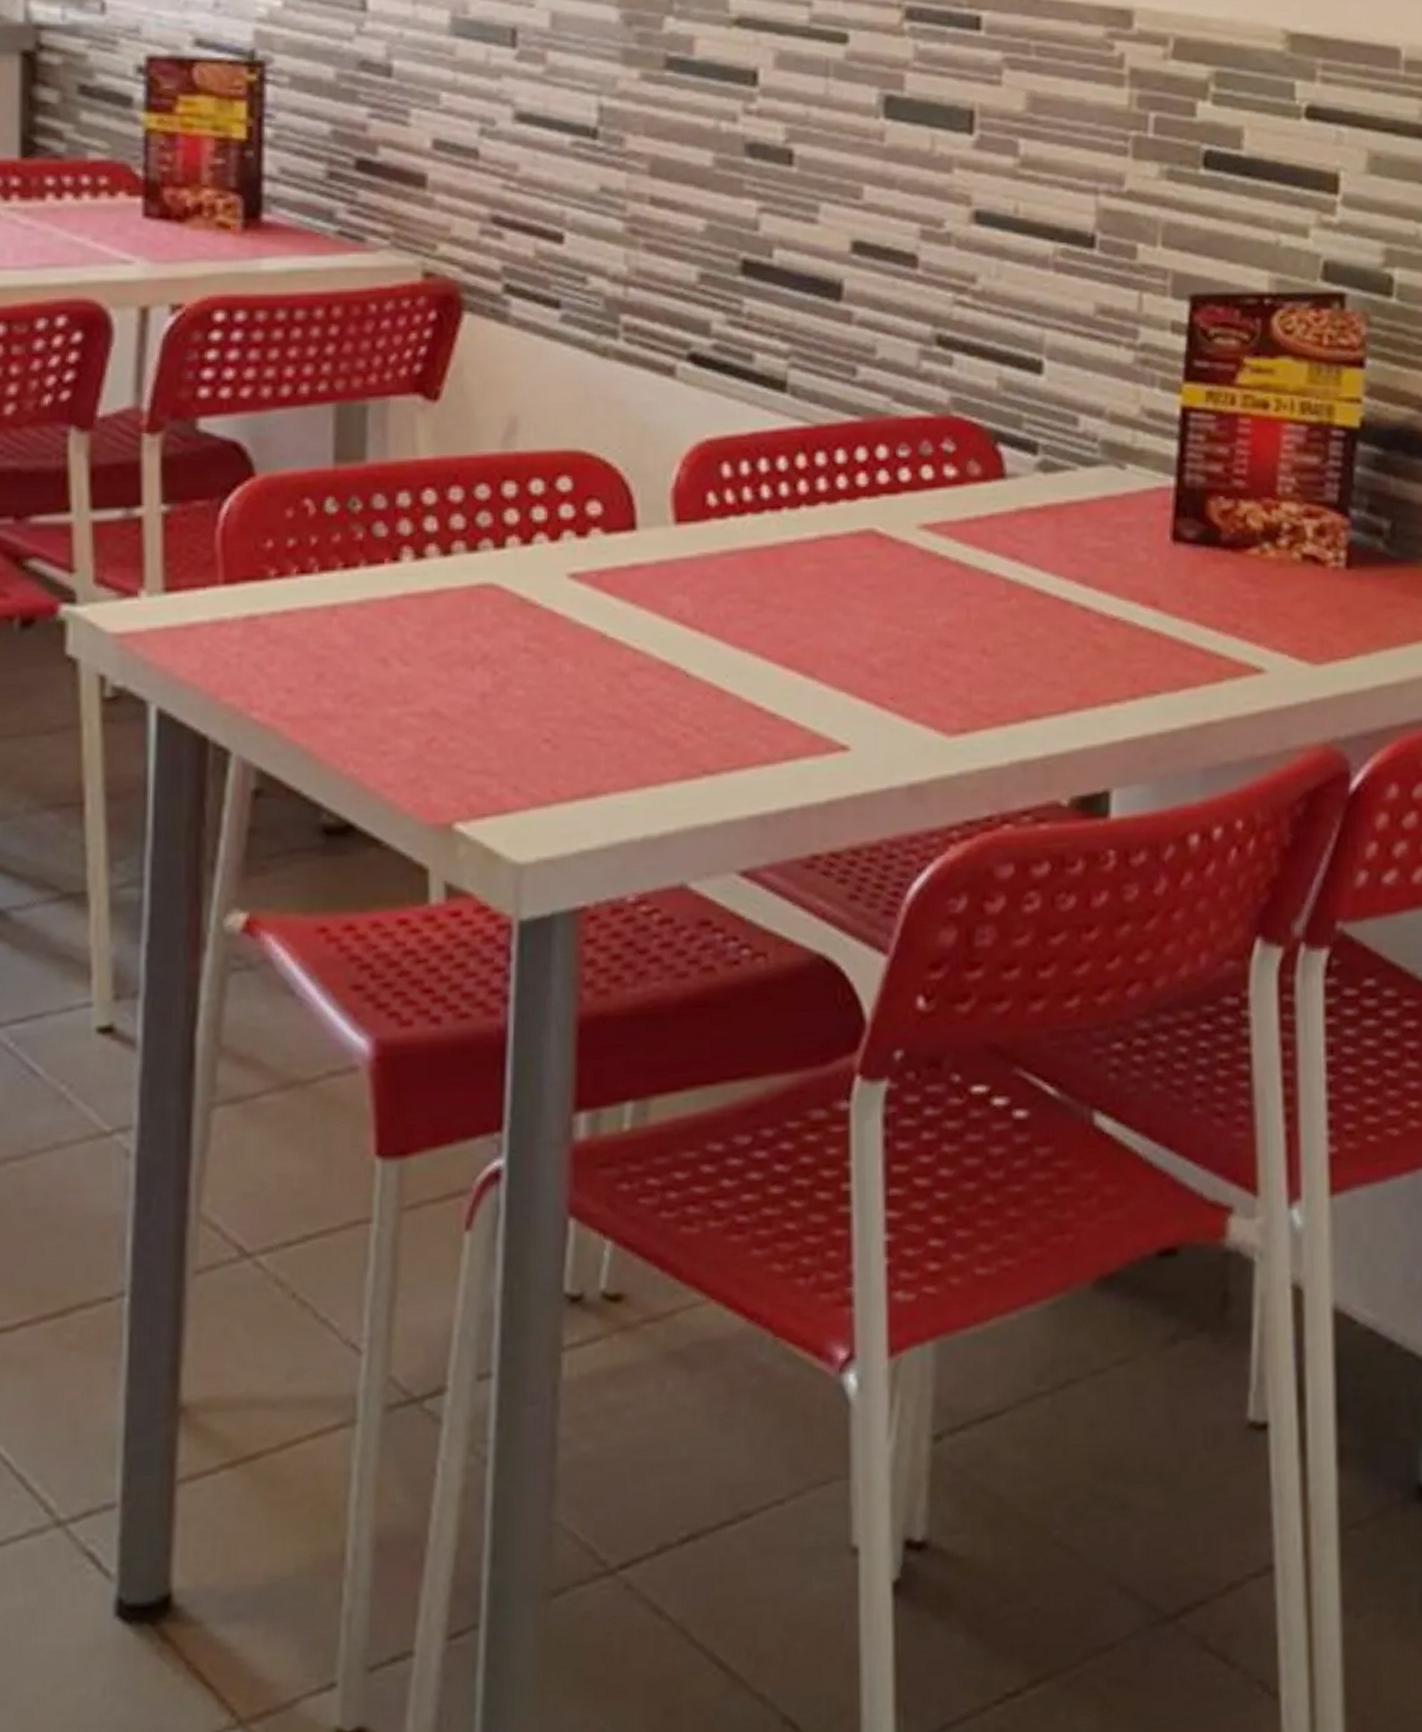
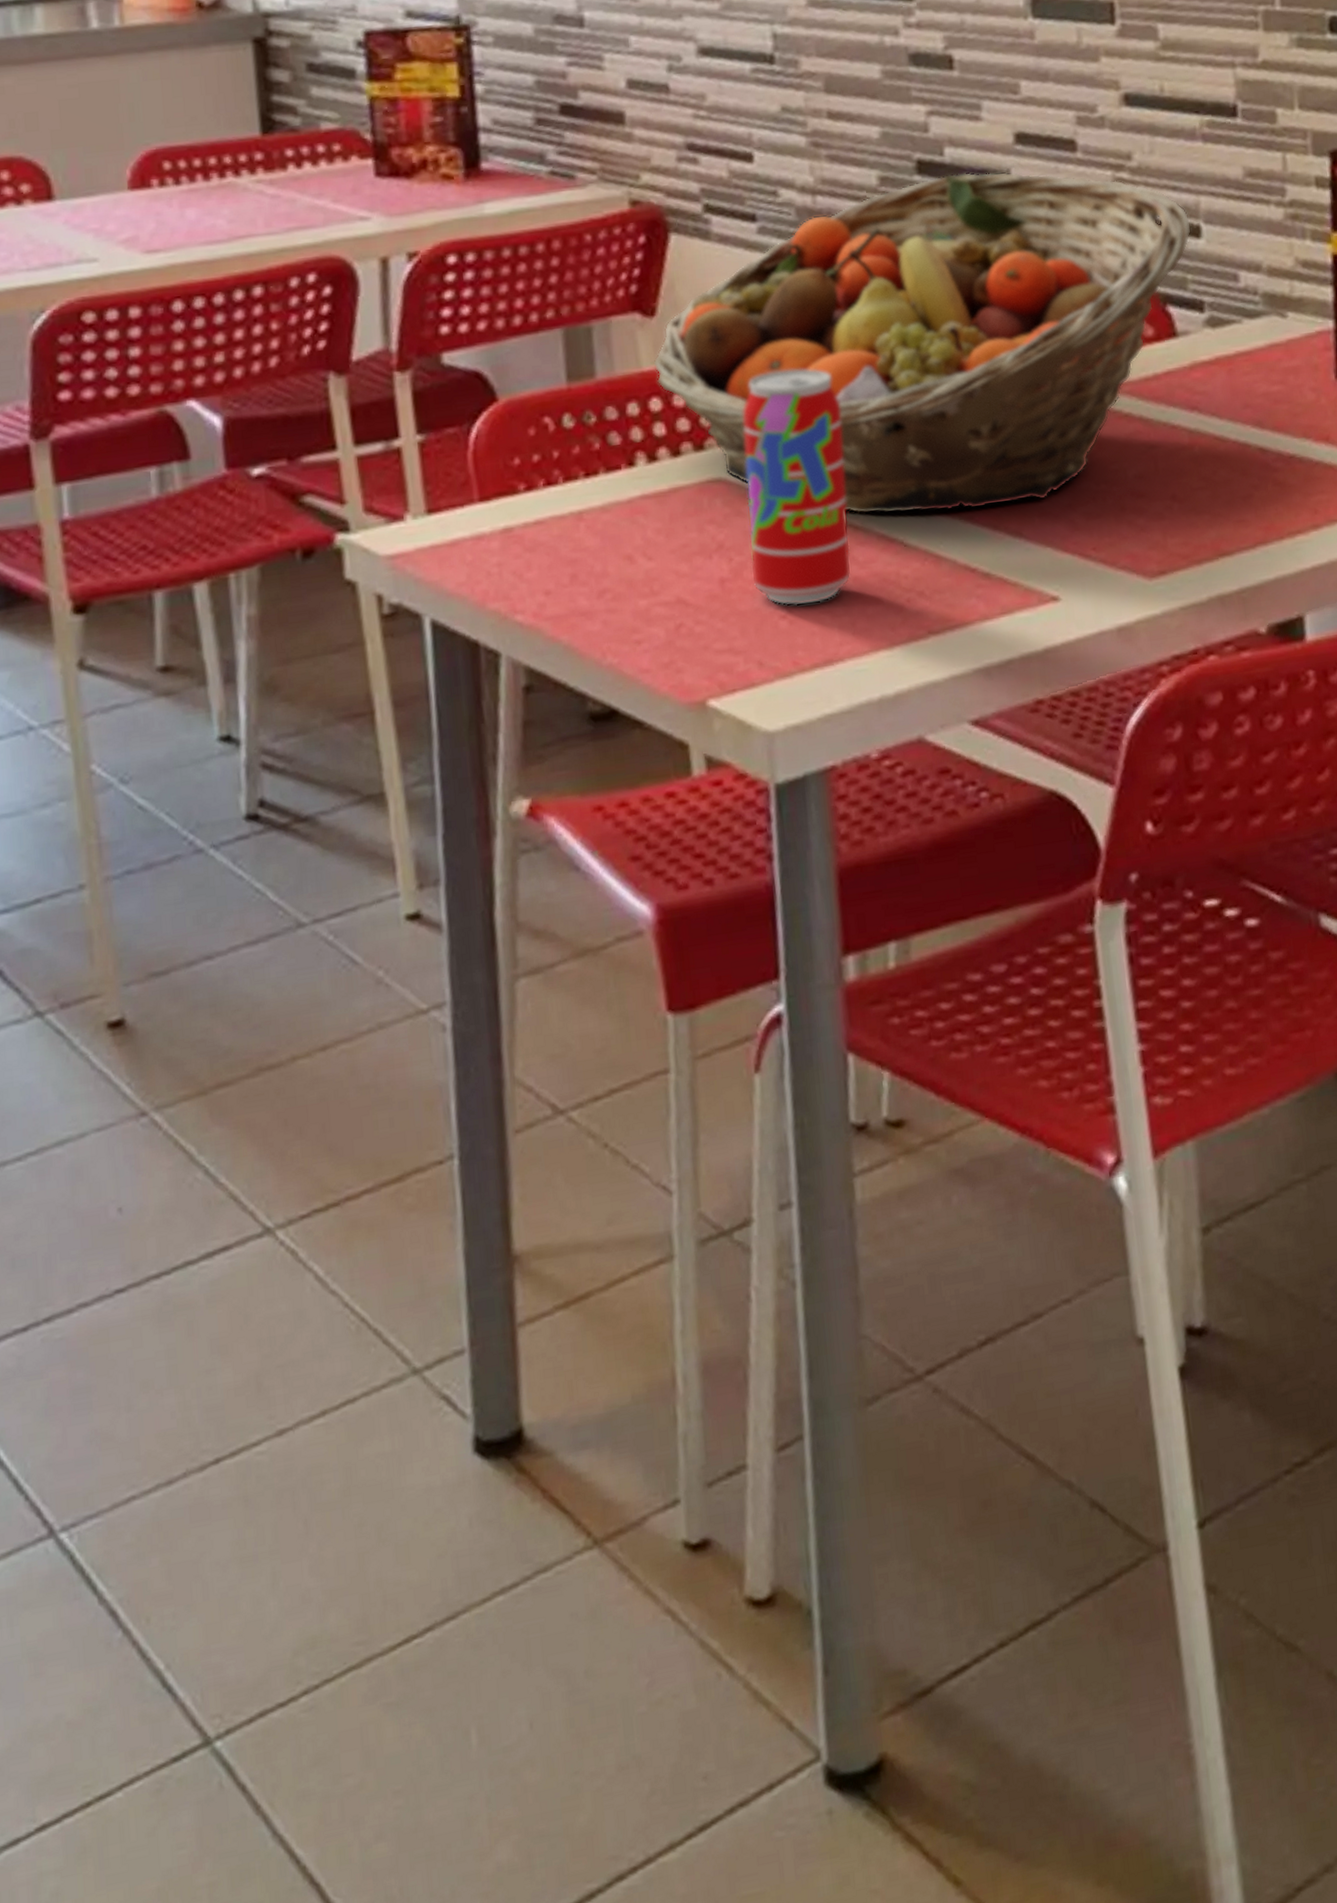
fruit basket: none [431,278,1033,644] -> present [653,171,1192,514]
beverage can: none [515,474,632,731] -> present [743,369,852,606]

